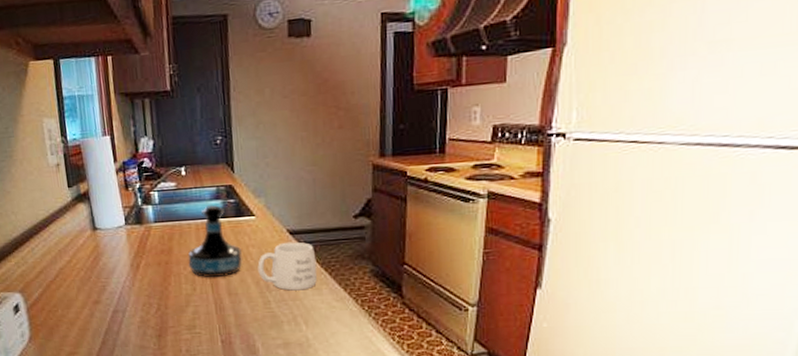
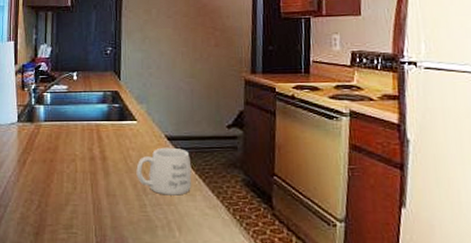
tequila bottle: present [187,204,243,278] -> none [72,107,122,178]

